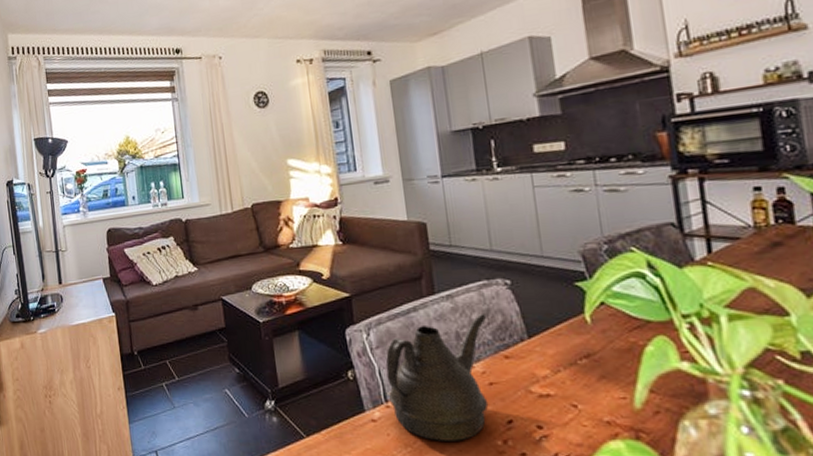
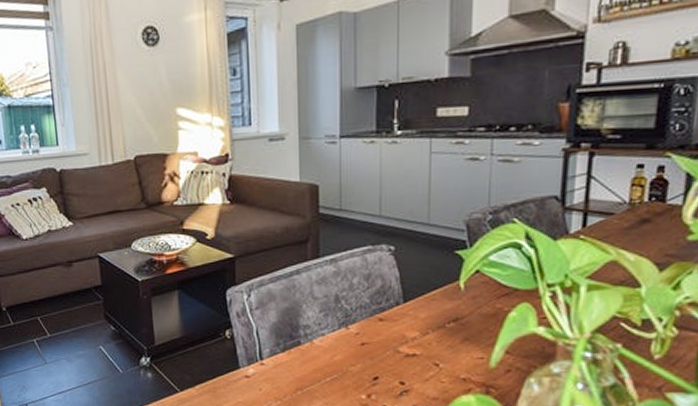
teapot: present [385,314,489,441] -> none [264,278,367,395]

